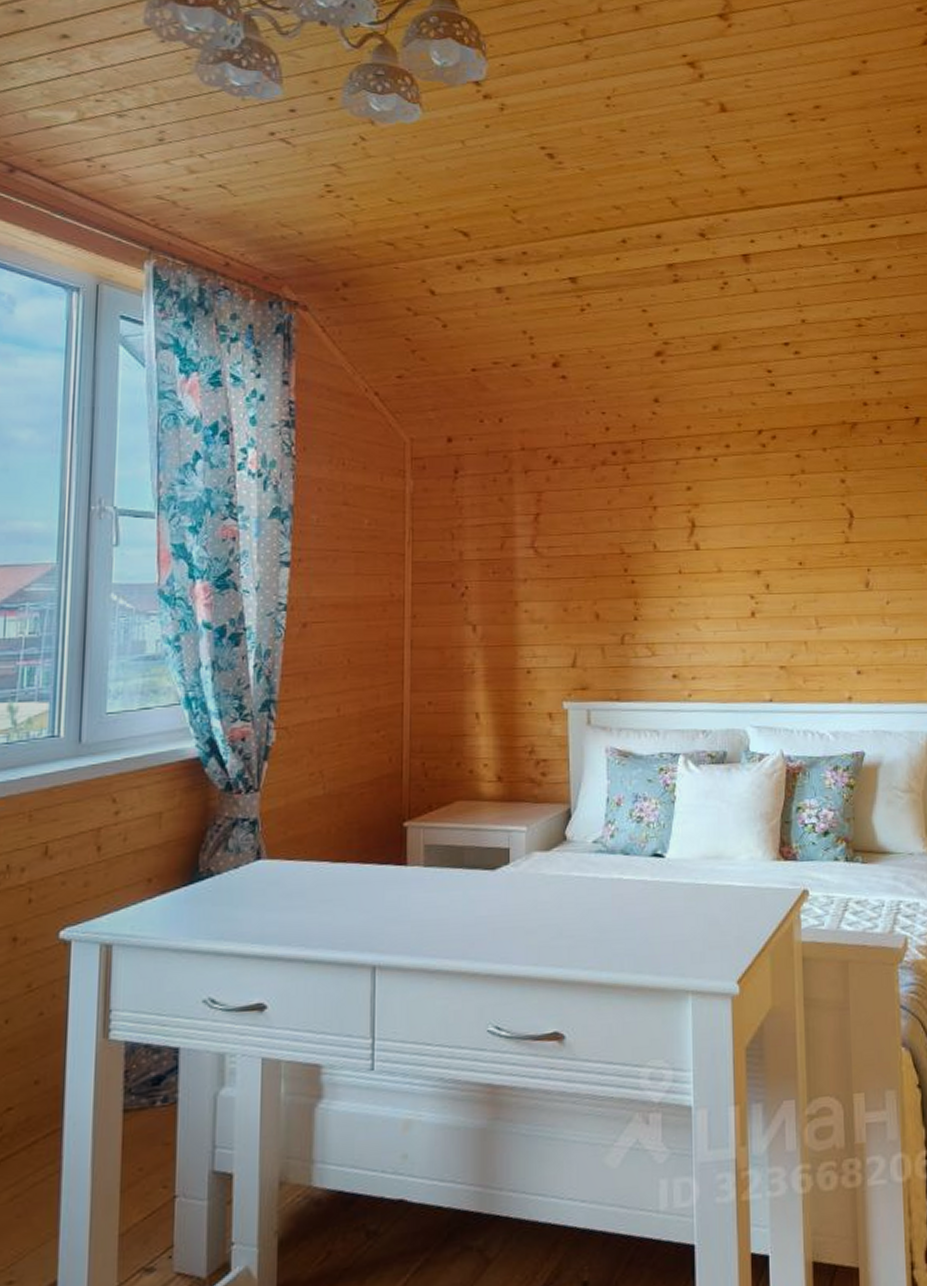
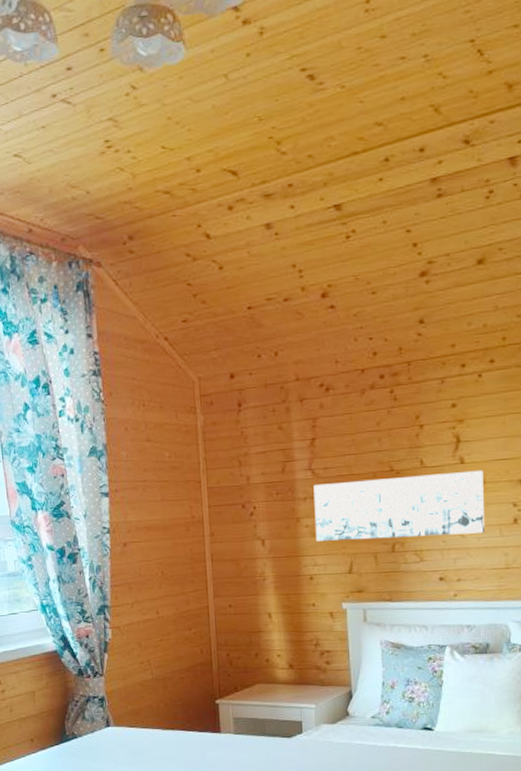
wall art: none [535,558,722,629] -> present [313,470,486,541]

